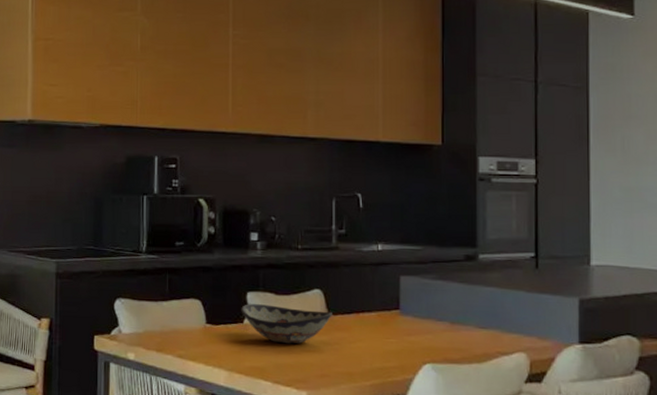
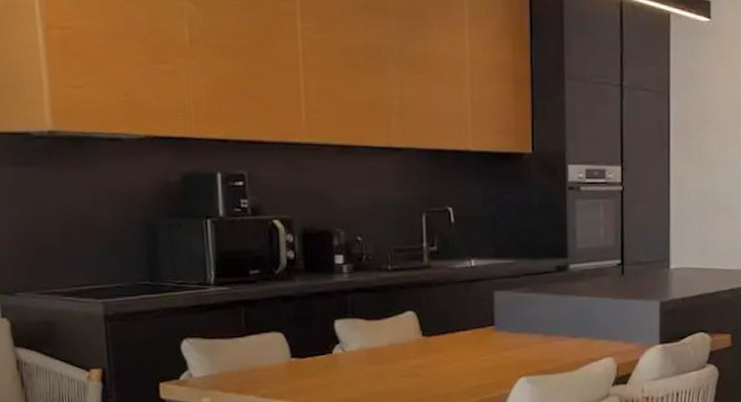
decorative bowl: present [241,304,332,344] -> none [329,331,427,371]

